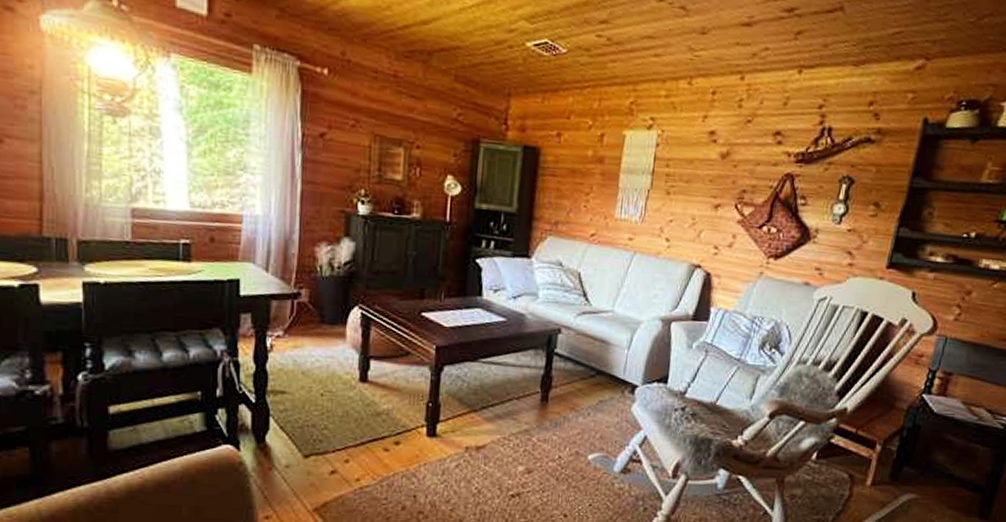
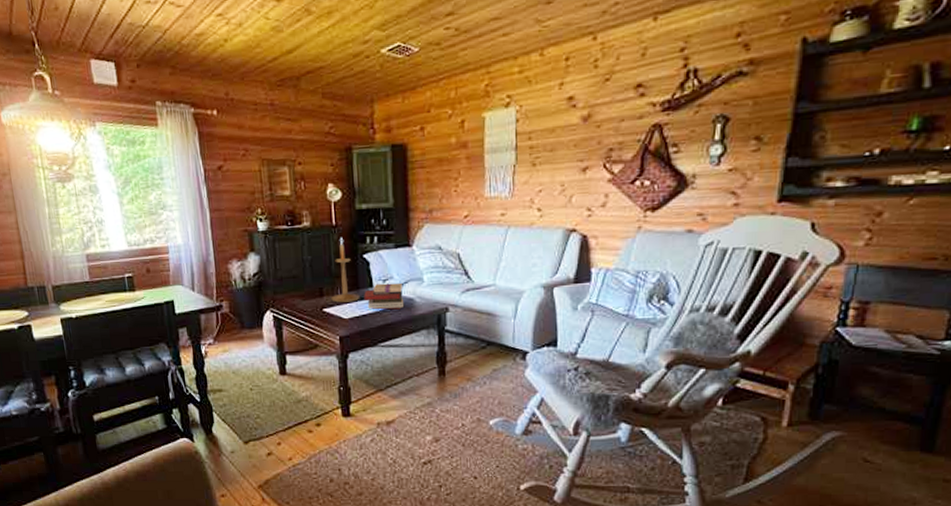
candlestick: none [431,237,466,310] -> present [330,238,360,303]
books: none [470,293,515,324] -> present [364,282,405,310]

